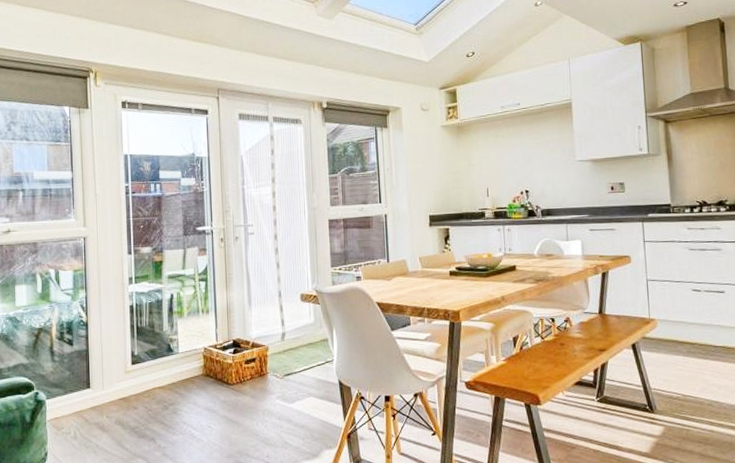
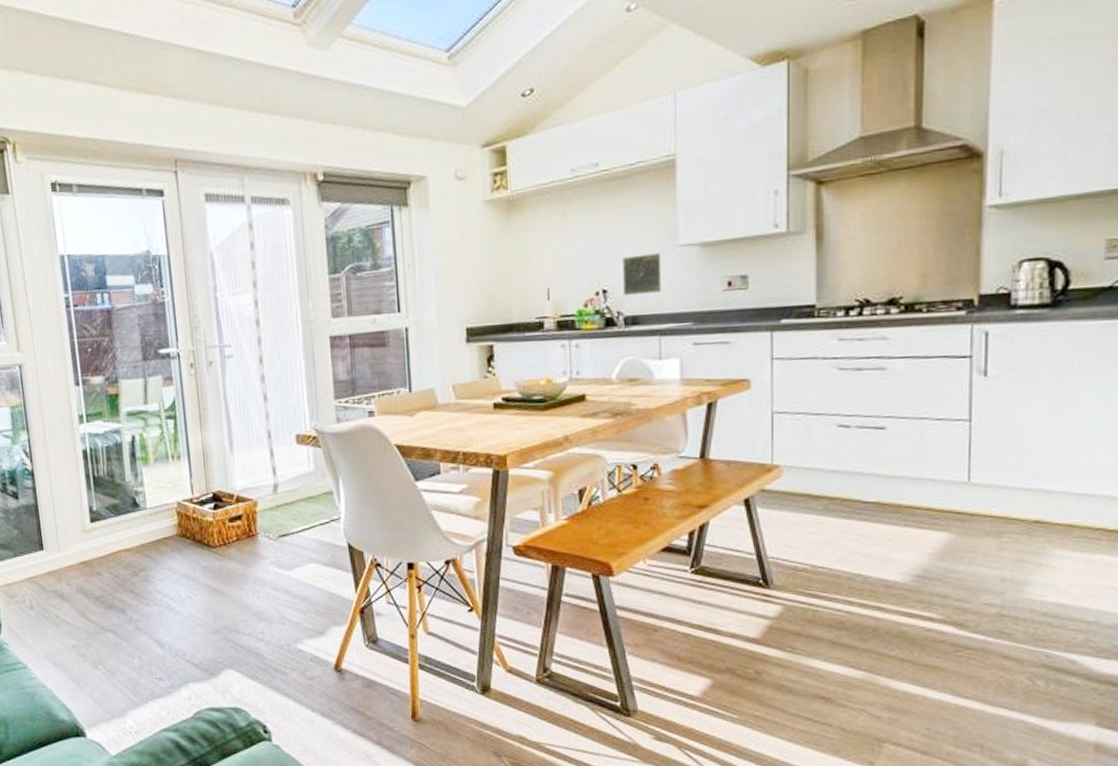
decorative tile: none [539,166,566,194] -> present [623,253,662,295]

